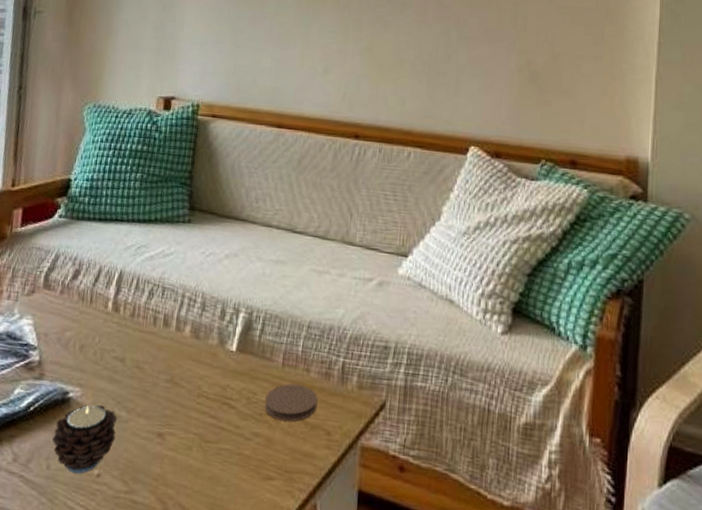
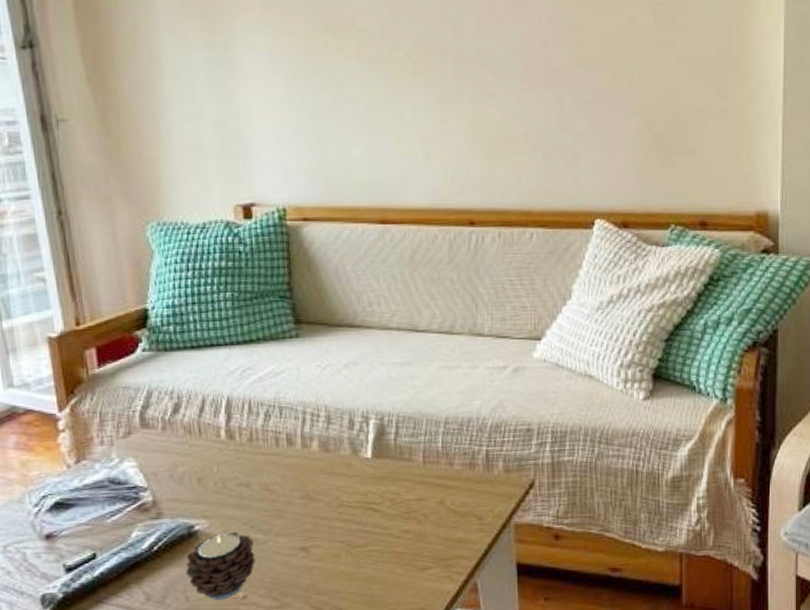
coaster: present [264,384,318,422] -> none [410,479,465,515]

